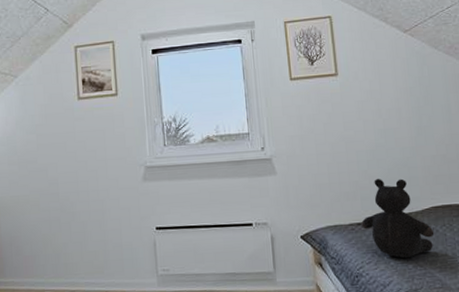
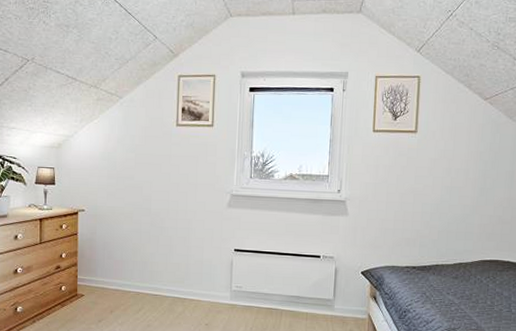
teddy bear: present [361,178,435,259] -> none [416,229,479,302]

